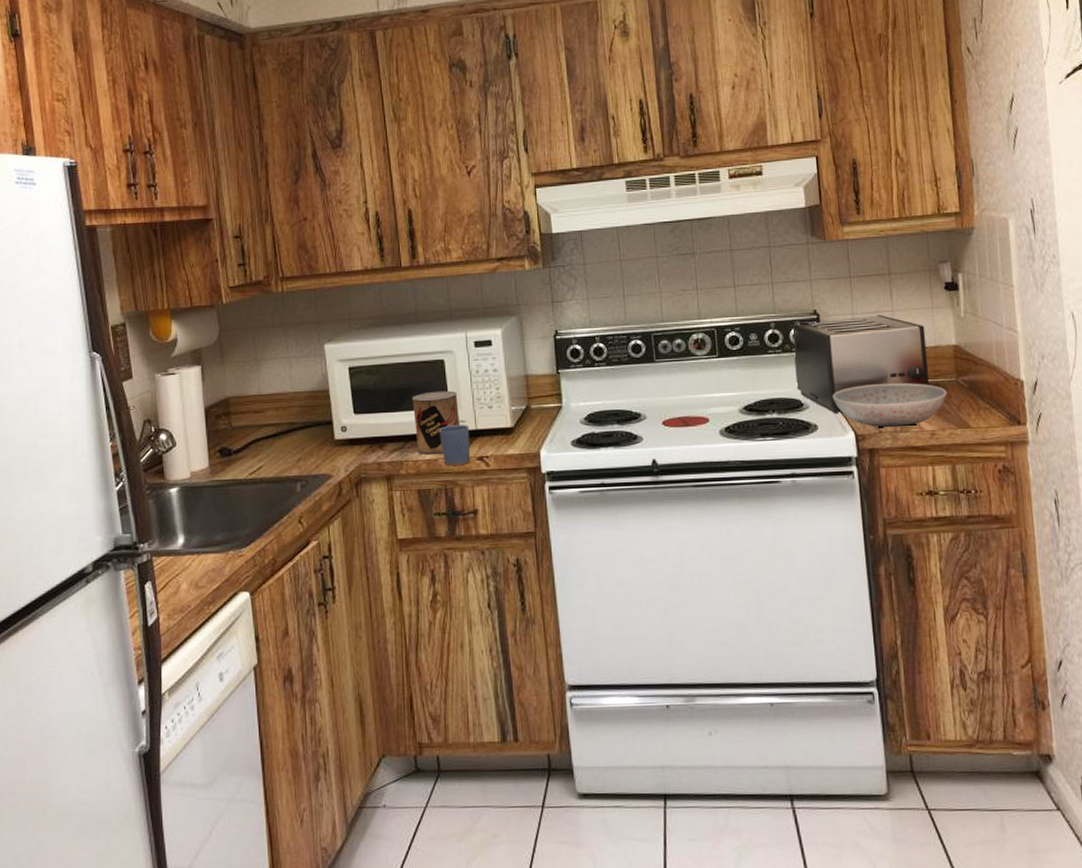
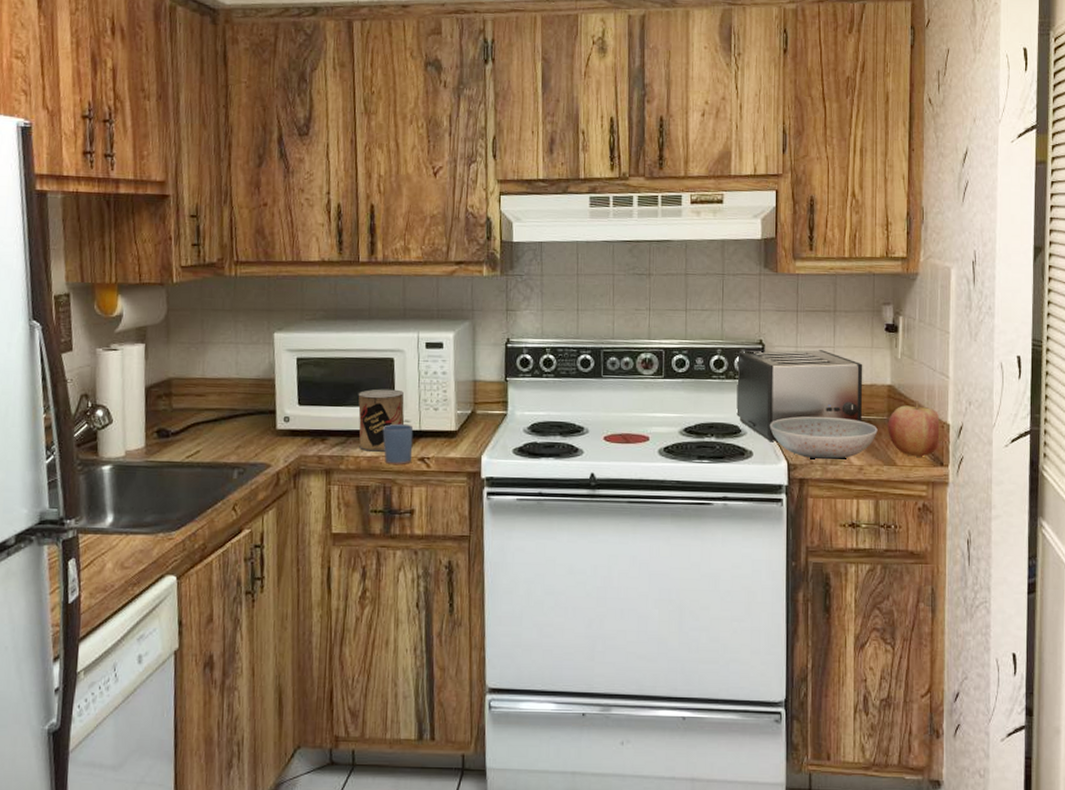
fruit: none [957,359,1017,417] -> present [888,401,942,457]

